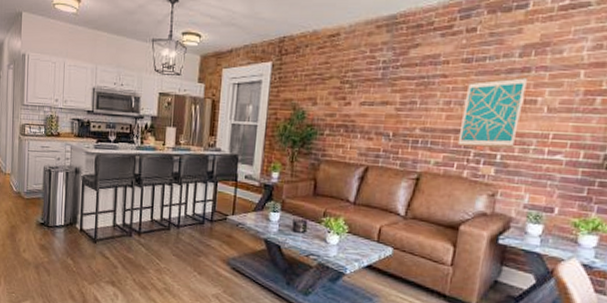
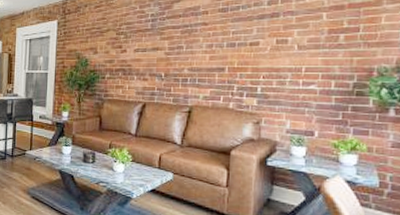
wall art: present [457,76,529,148] -> none [222,20,278,83]

